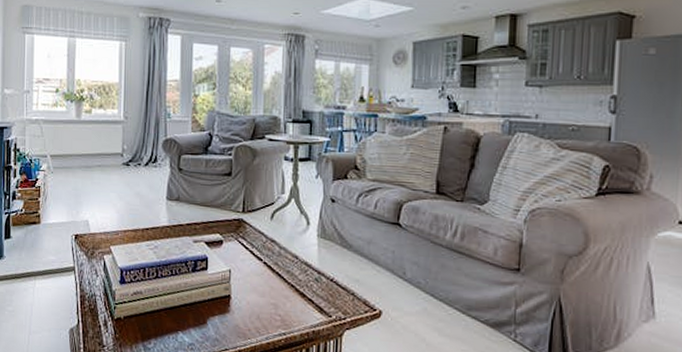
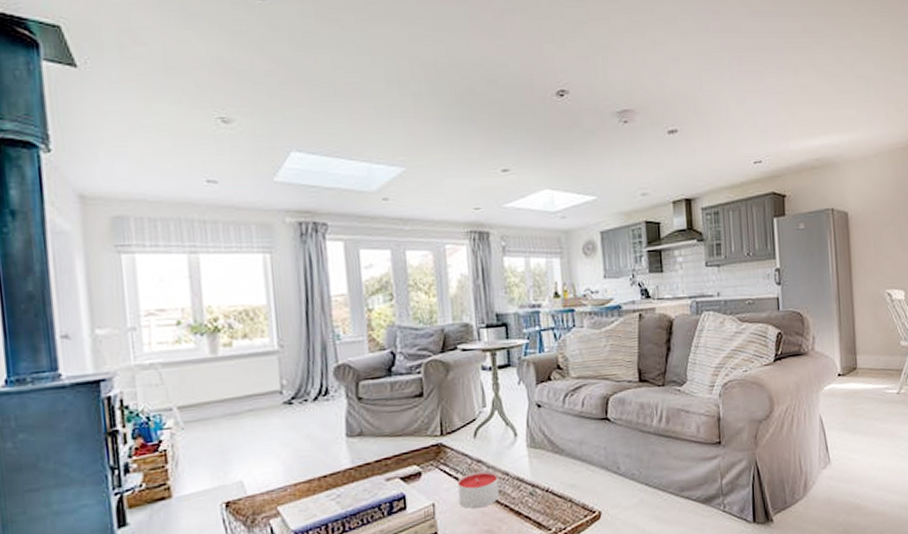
candle: none [251,249,288,283] -> present [457,470,500,509]

